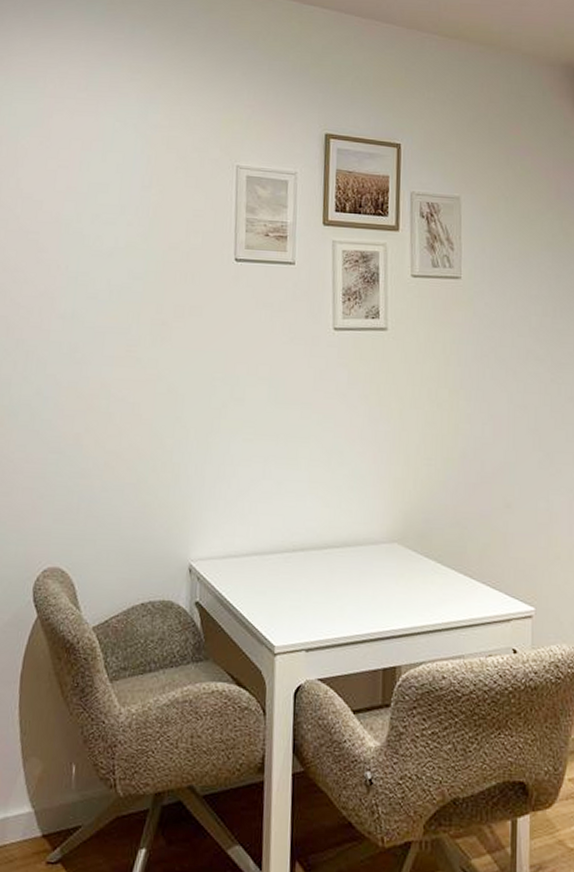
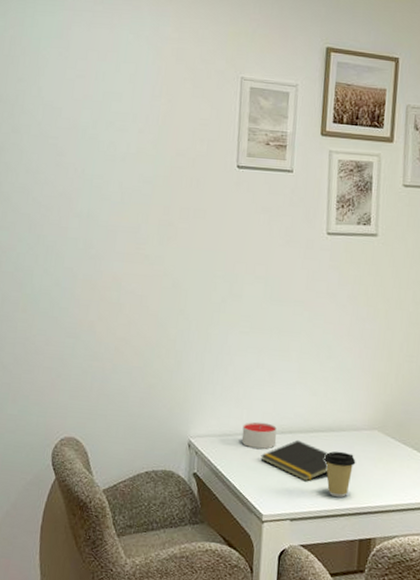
candle: none [248,539,287,570] -> present [241,421,277,449]
notepad: none [270,557,346,606] -> present [260,439,329,482]
coffee cup: none [340,568,375,621] -> present [324,451,356,497]

